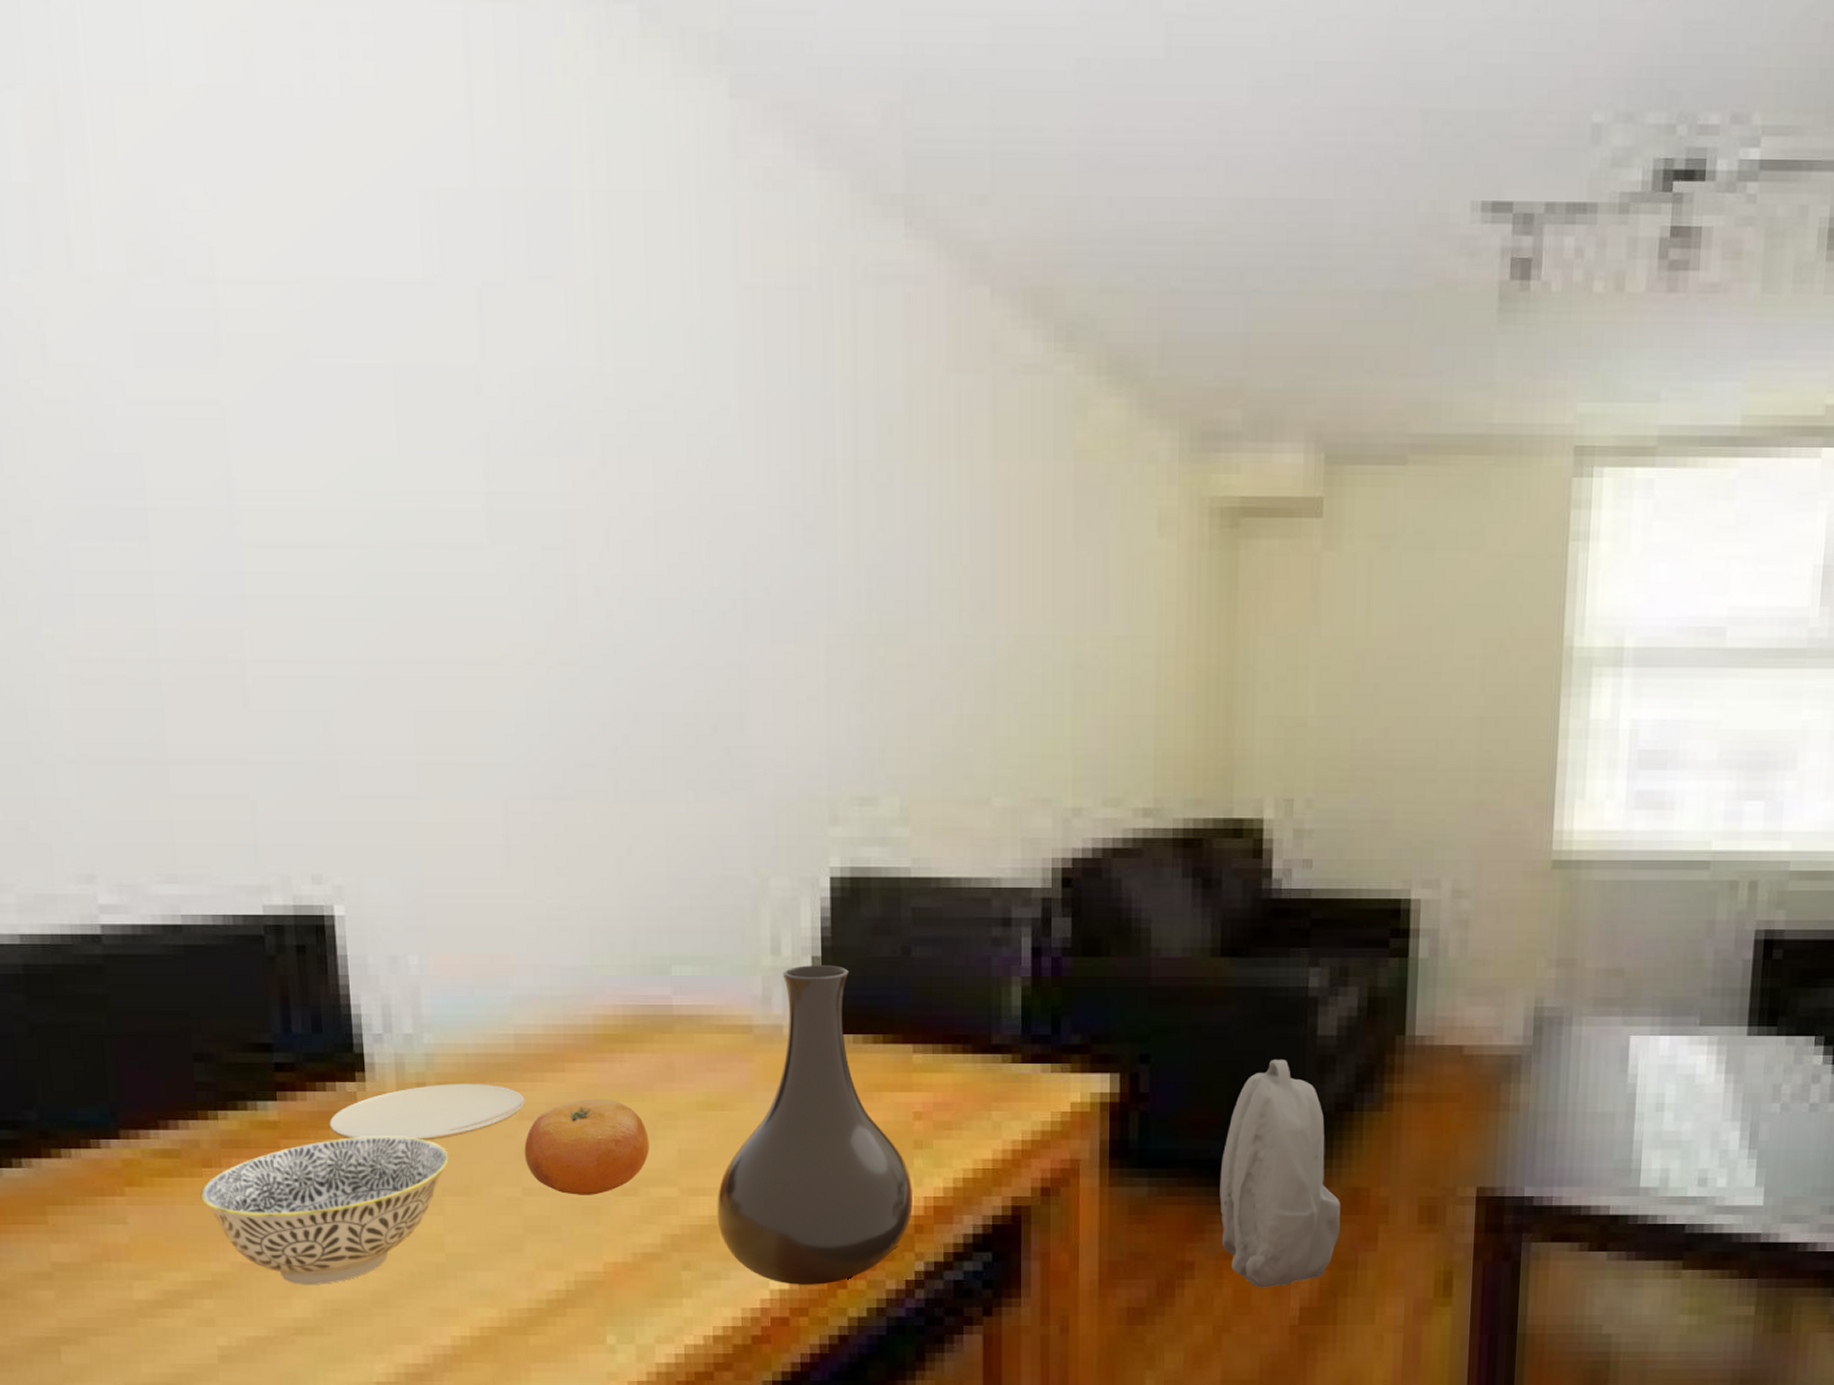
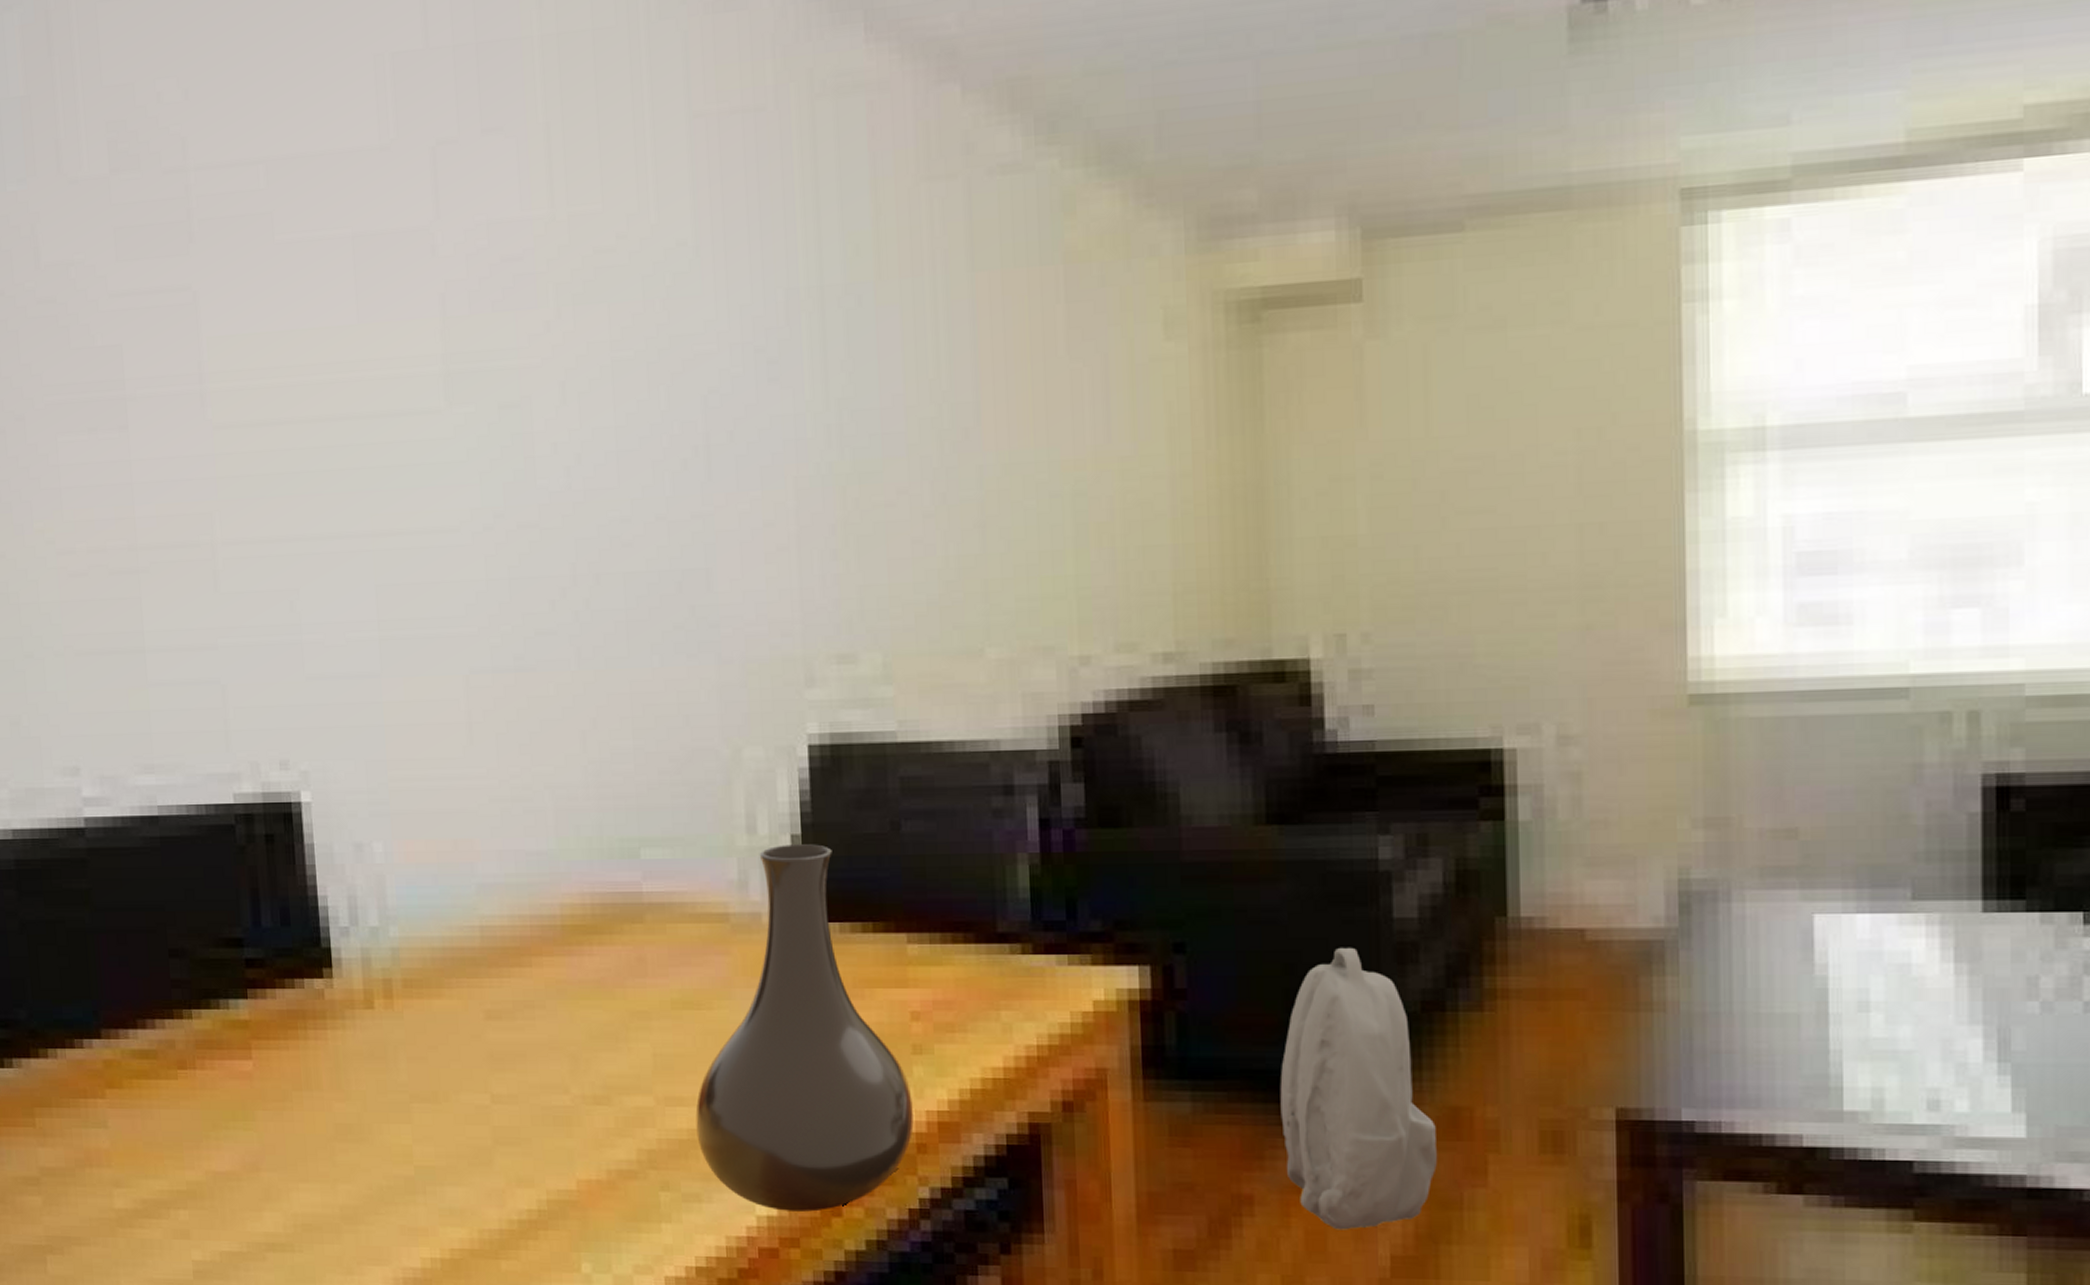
bowl: present [200,1136,449,1284] -> none [175,1036,416,1197]
plate: present [329,1084,525,1141] -> none [298,980,491,1042]
fruit: present [524,1098,649,1195] -> none [492,996,622,1104]

